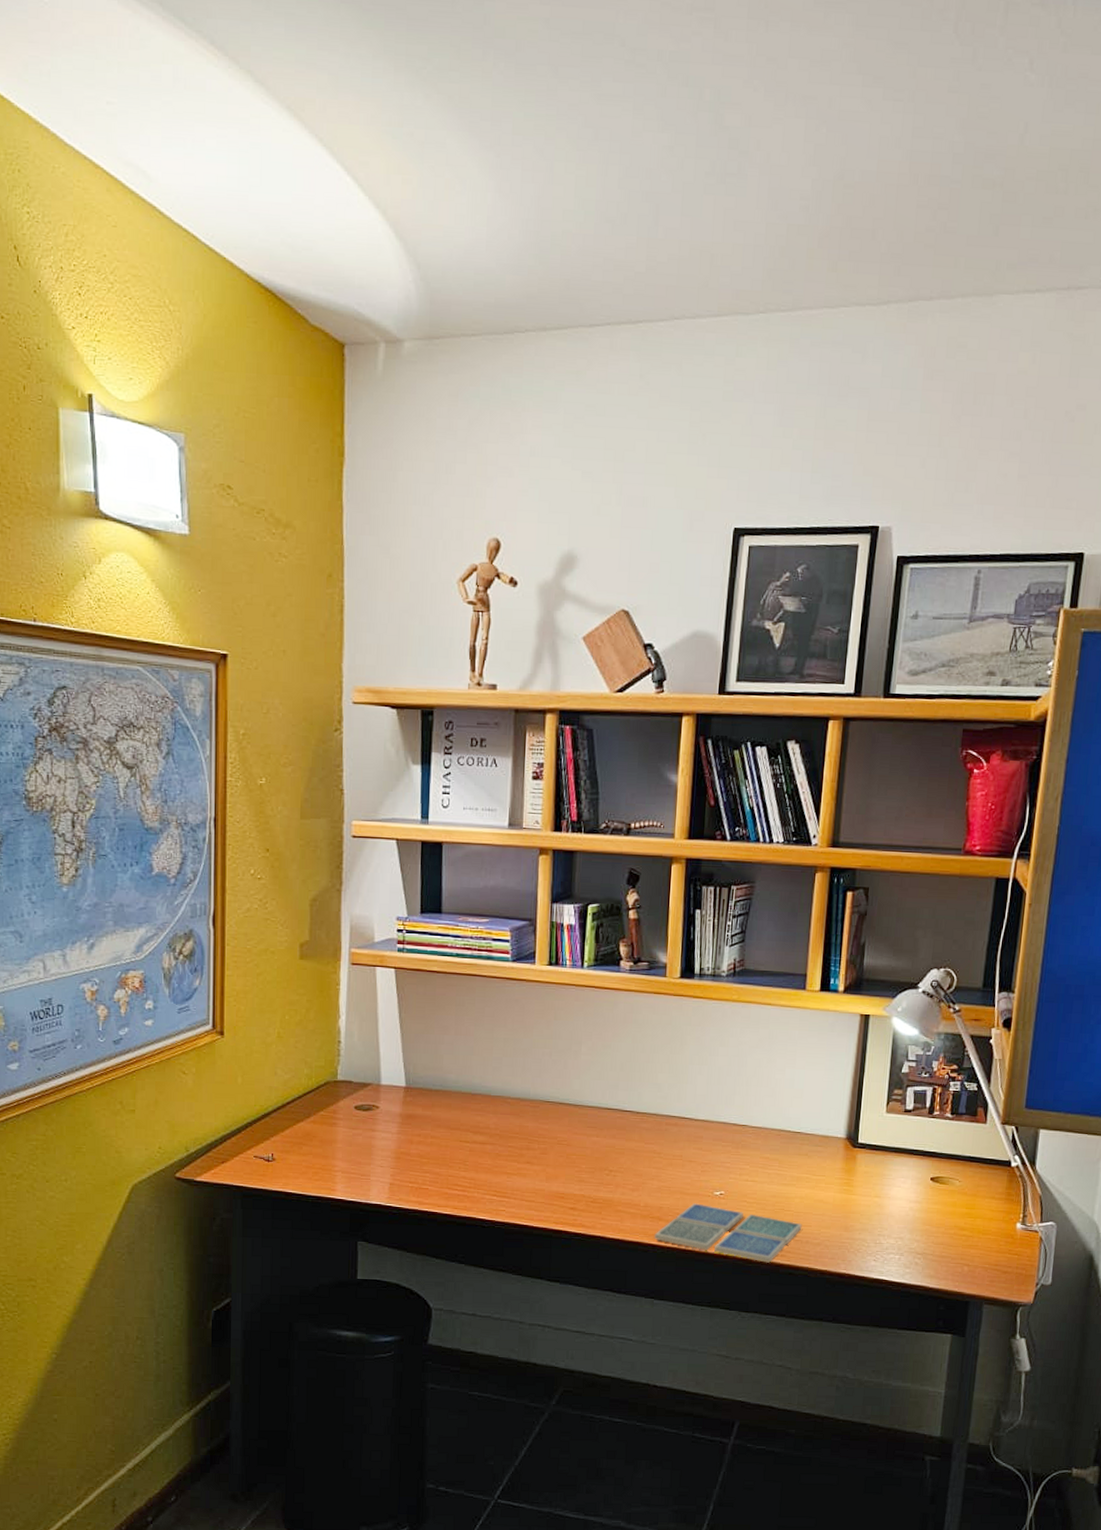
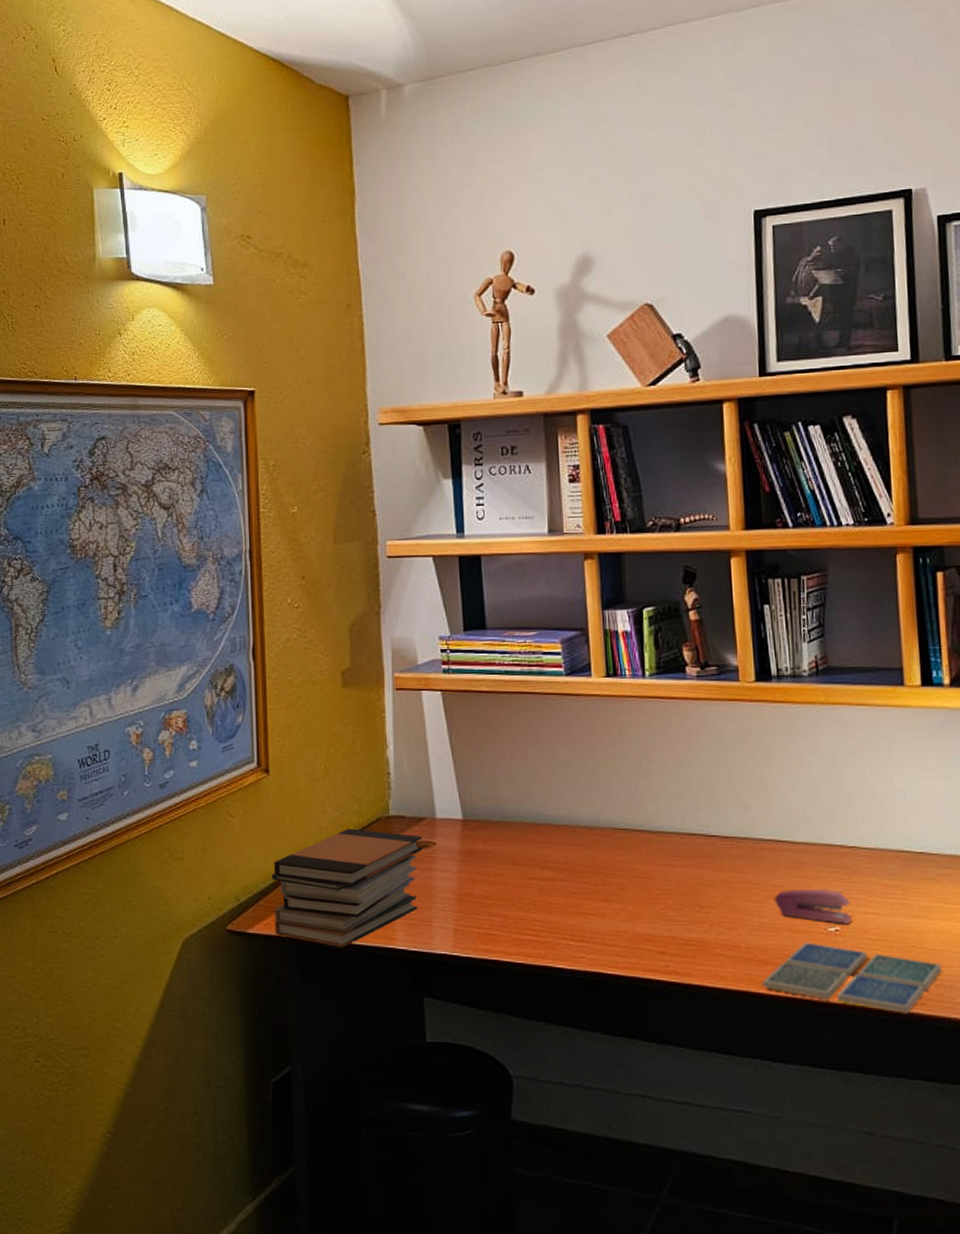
book stack: none [220,1090,367,1197] -> present [271,828,423,948]
stapler: none [672,1159,736,1189] -> present [773,890,852,924]

